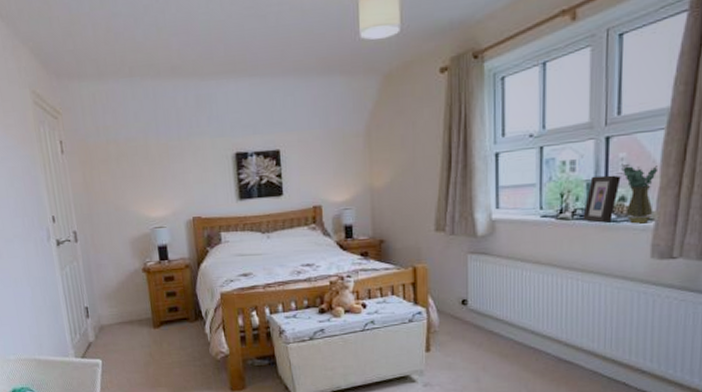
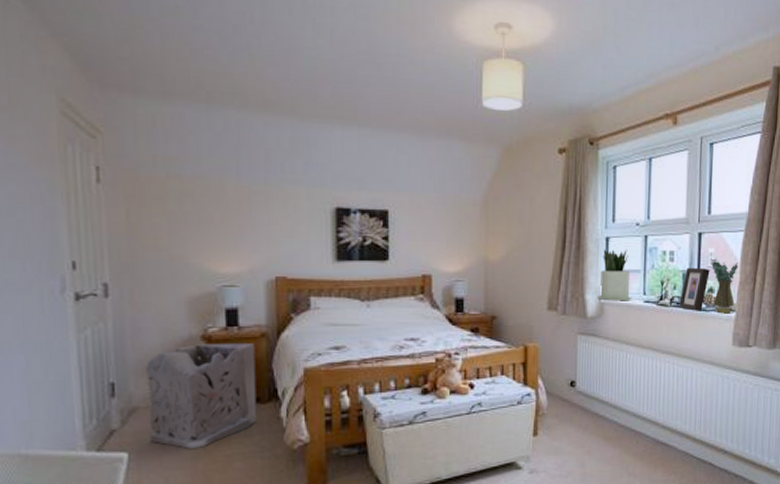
laundry basket: none [107,274,188,358] -> present [146,344,257,450]
planter: none [488,163,527,219] -> present [597,249,632,301]

